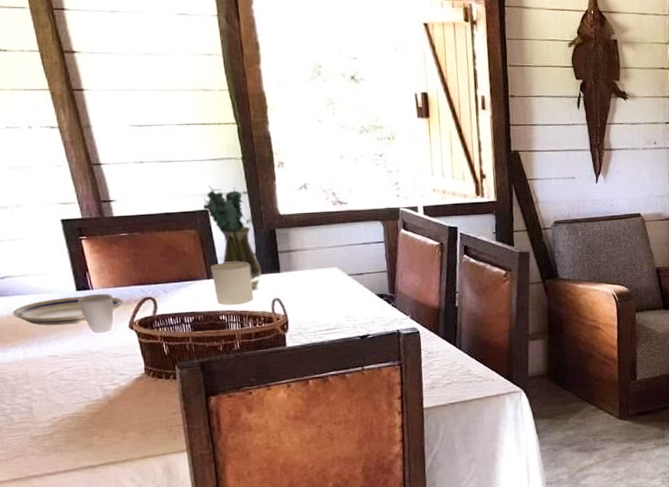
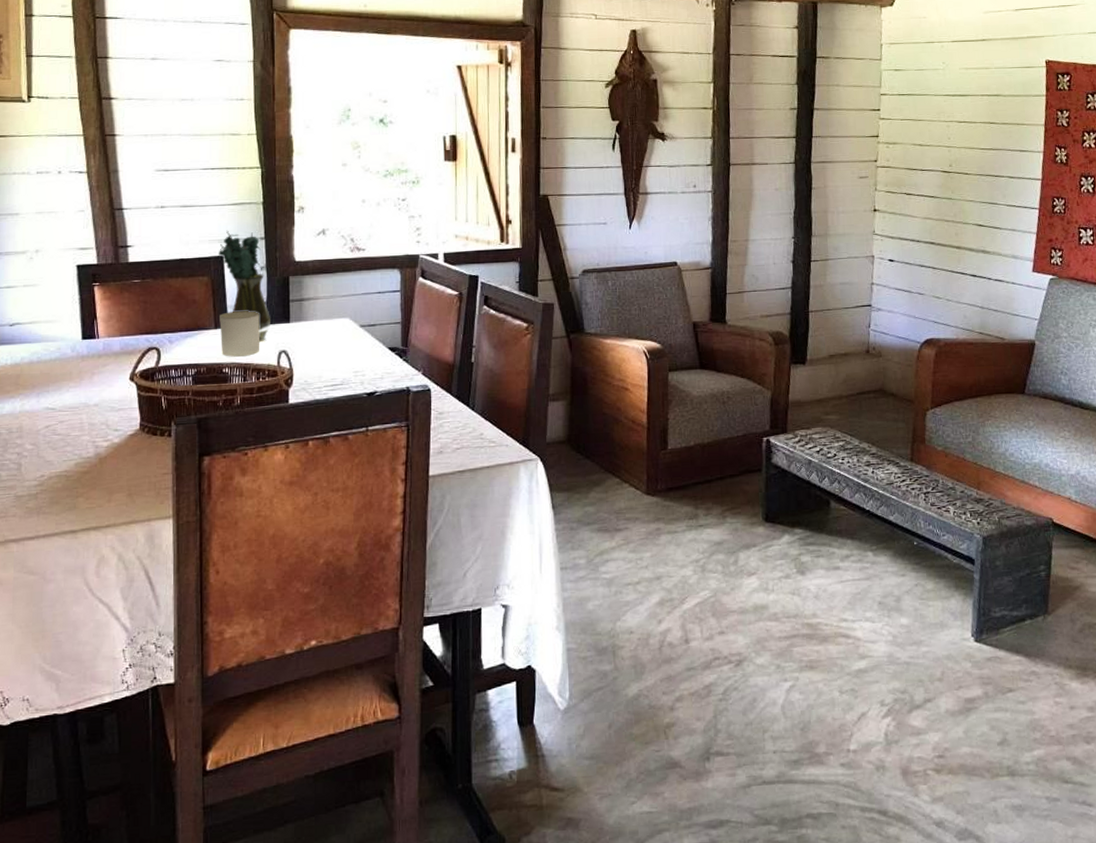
plate: present [12,297,124,326] -> none [16,346,128,376]
cup: present [78,293,114,334] -> none [82,342,118,386]

